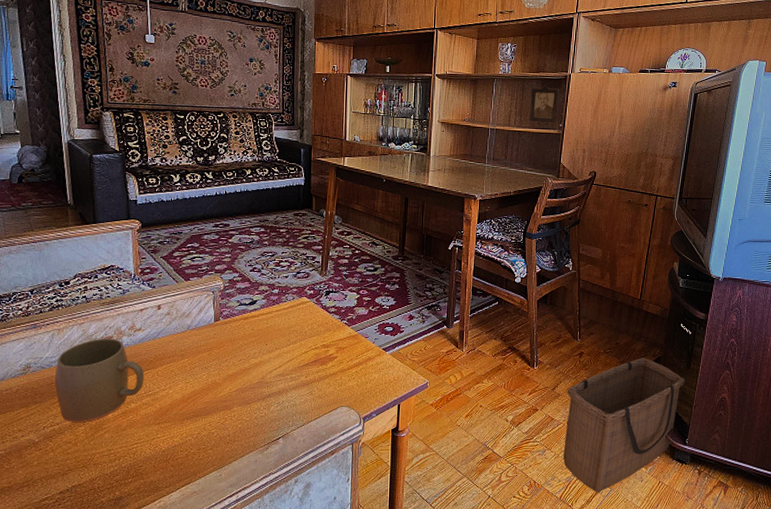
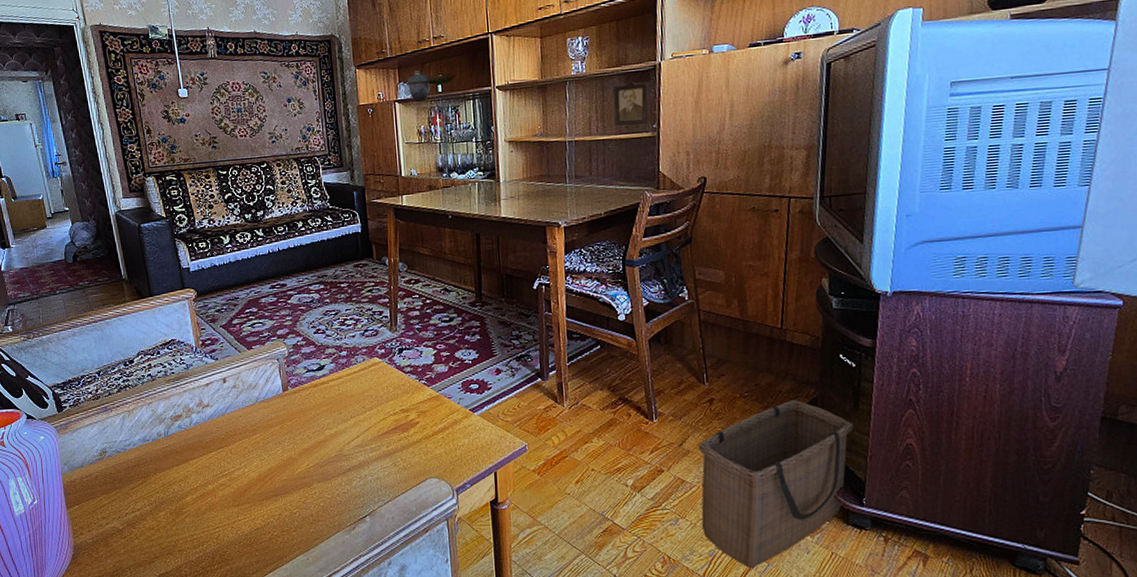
mug: present [54,338,144,423] -> none [130,416,218,508]
decorative jar: none [359,45,381,78] -> present [406,64,431,102]

